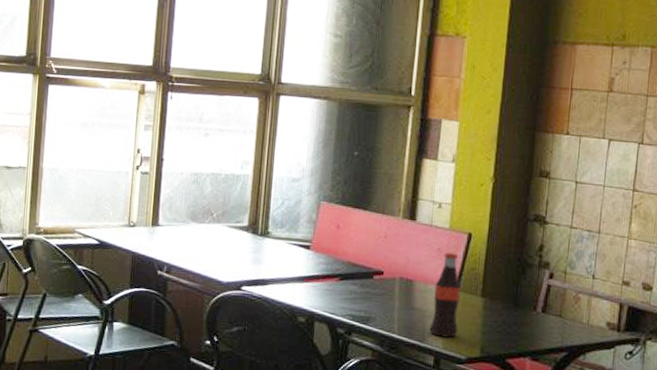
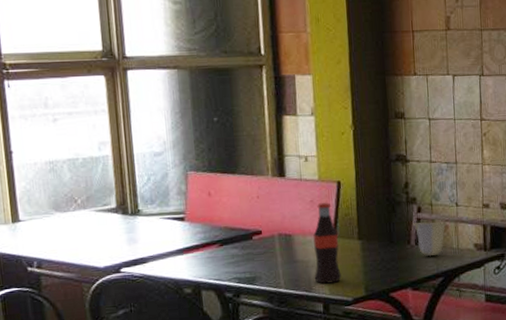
cup: none [542,289,581,329] -> present [413,221,448,257]

